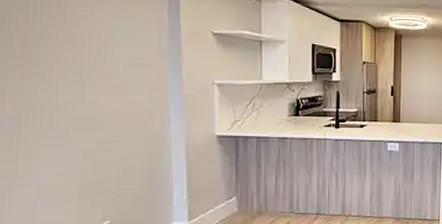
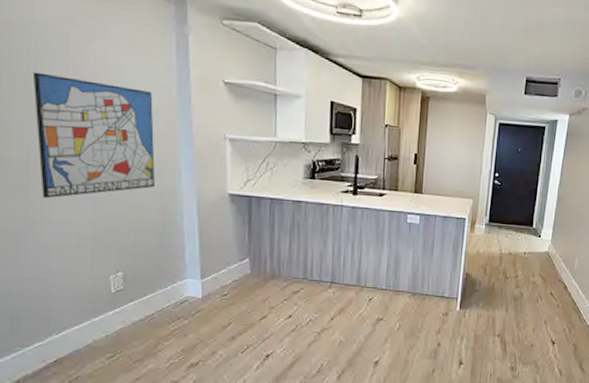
wall art: none [29,35,145,153] -> present [32,72,155,199]

